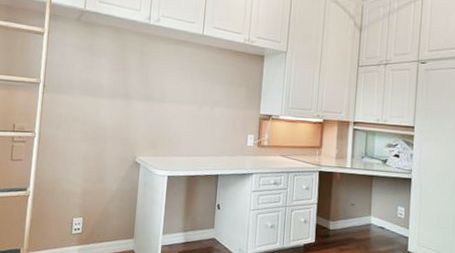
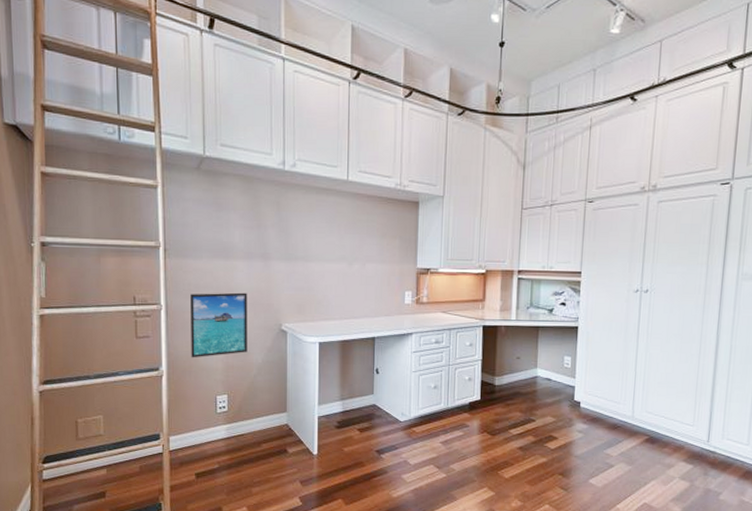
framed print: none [55,125,109,182] -> present [190,292,247,358]

